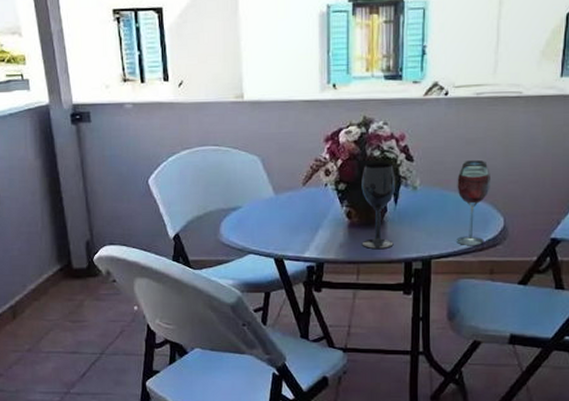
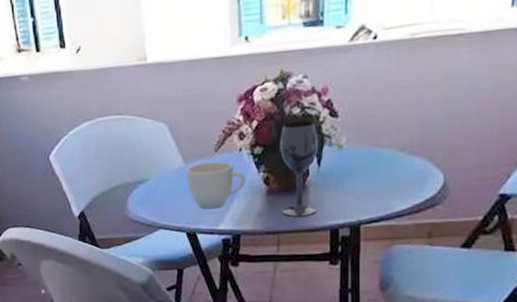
cup: none [275,194,329,238] -> present [185,161,245,210]
wineglass: present [456,159,490,245] -> none [389,110,428,207]

